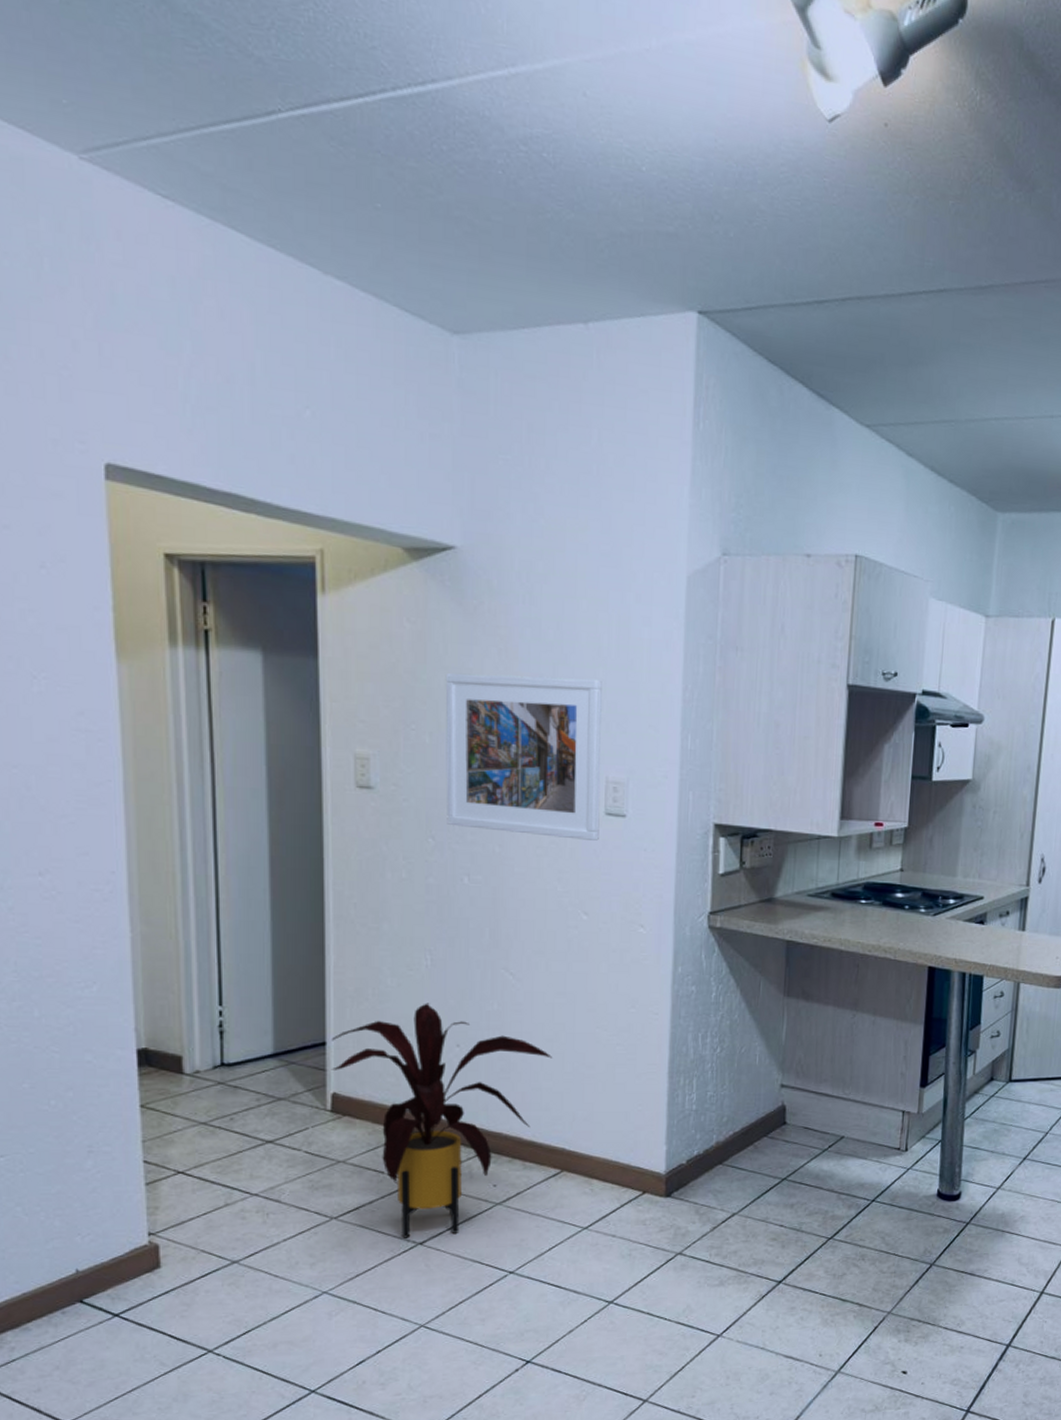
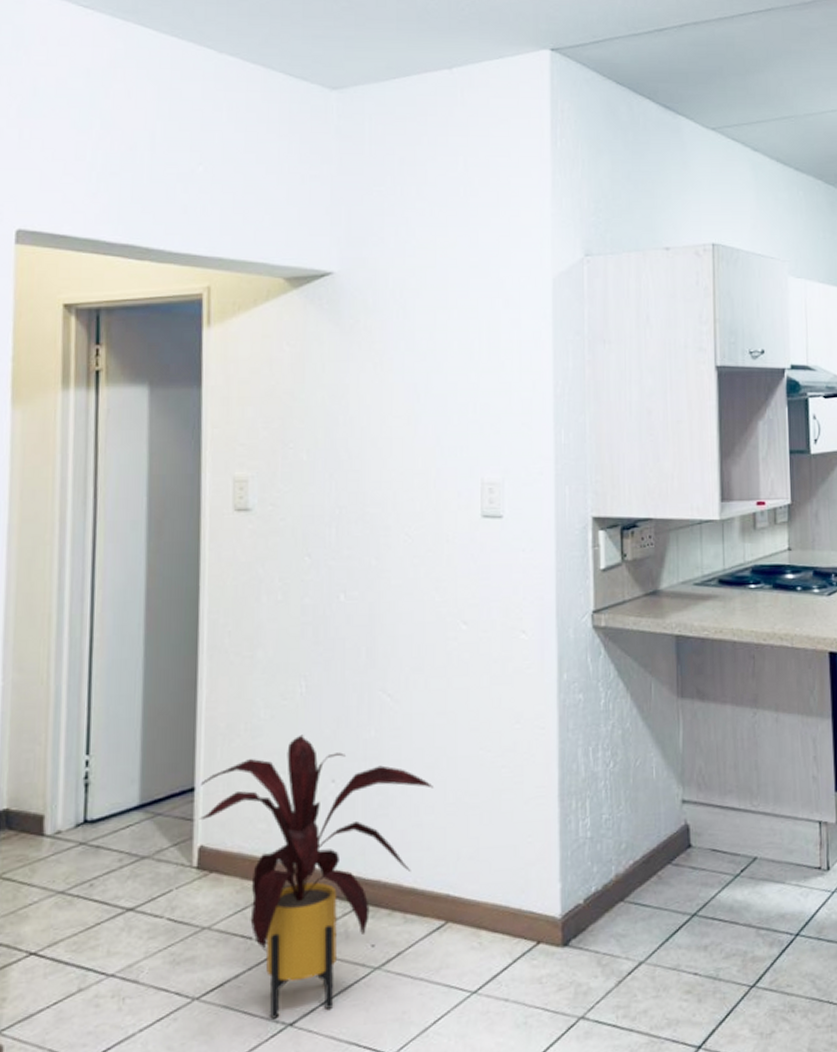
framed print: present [445,673,602,841] -> none [322,383,476,545]

